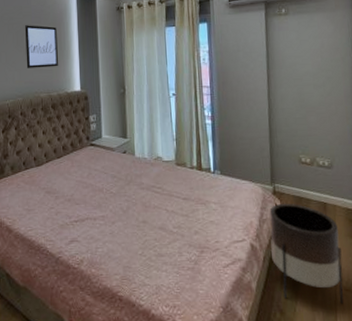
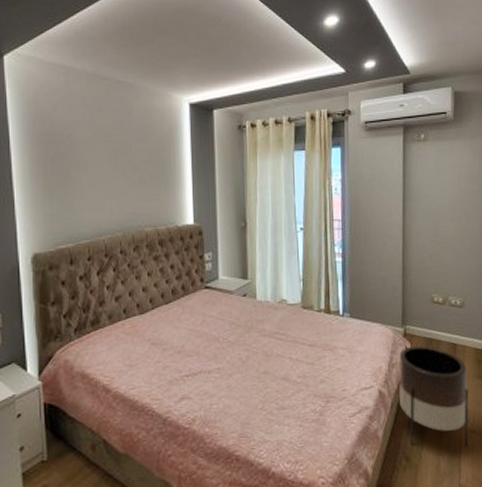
wall art: present [25,25,58,68] -> none [126,143,167,197]

